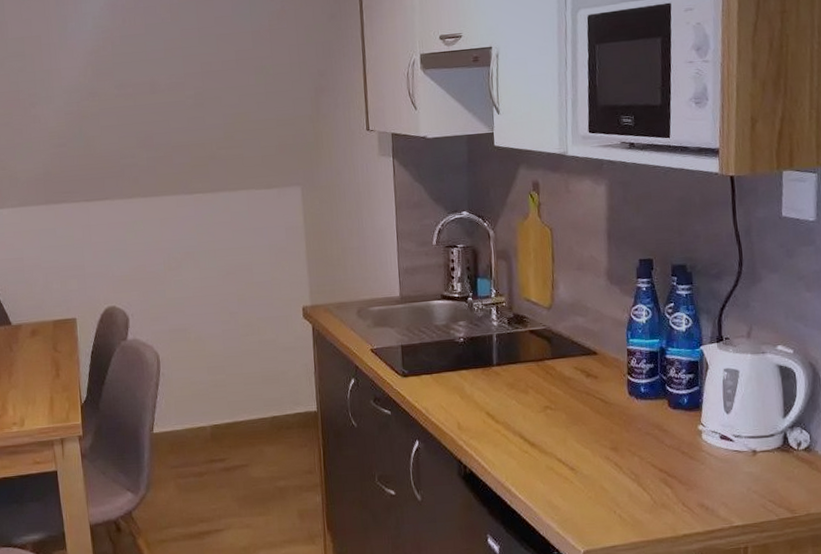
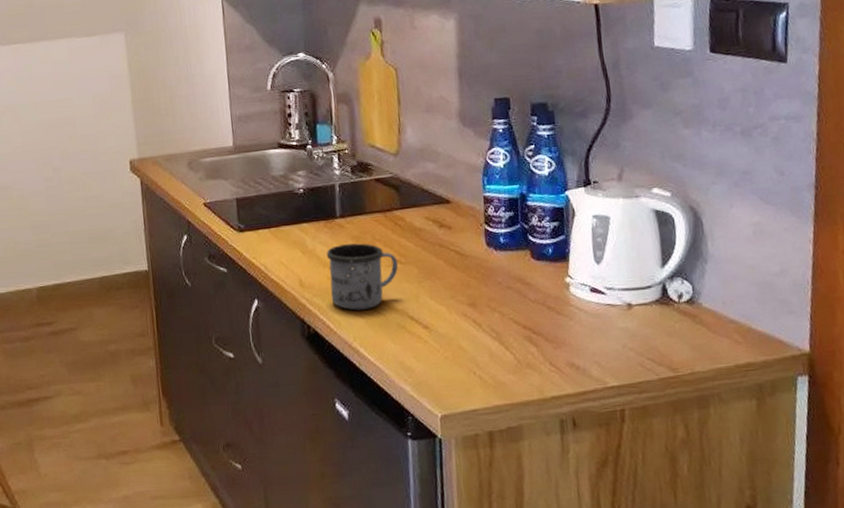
mug: none [483,390,549,452] -> present [326,243,399,311]

